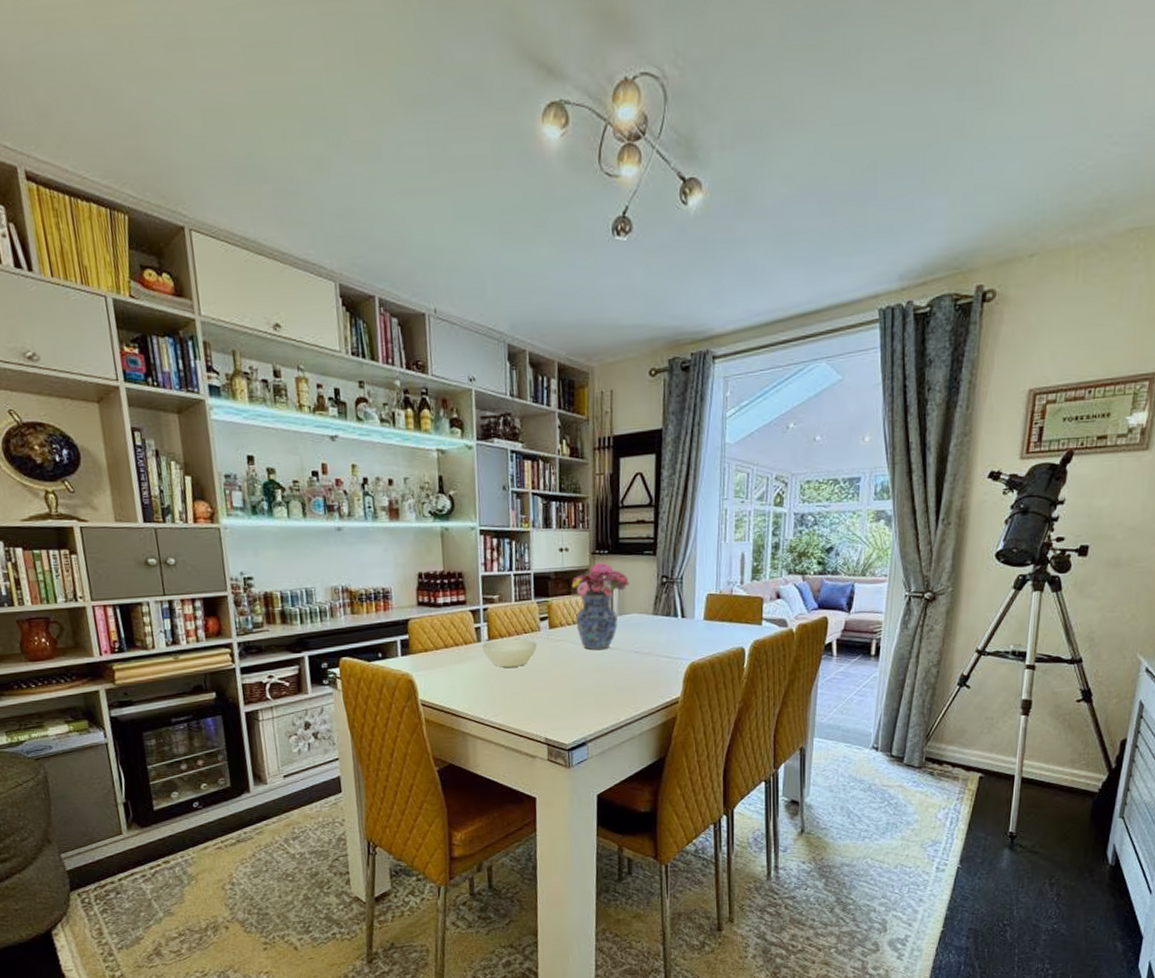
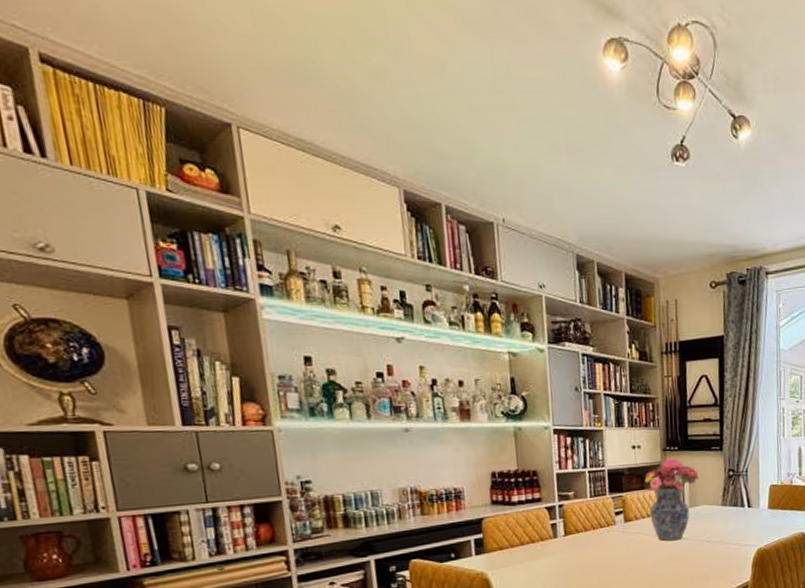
soup bowl: present [482,638,538,668] -> none [558,533,614,562]

